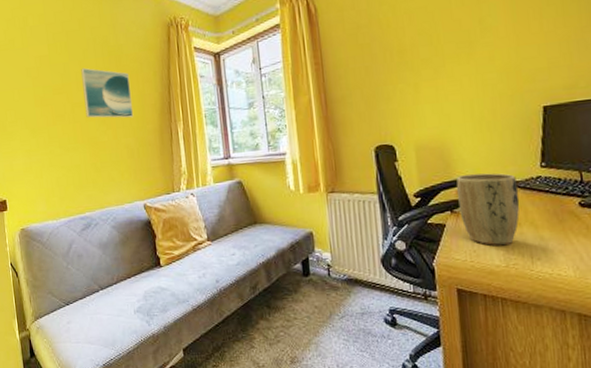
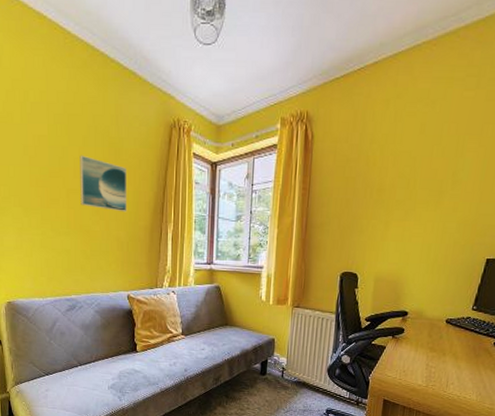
plant pot: present [456,173,520,246] -> none [399,308,451,370]

